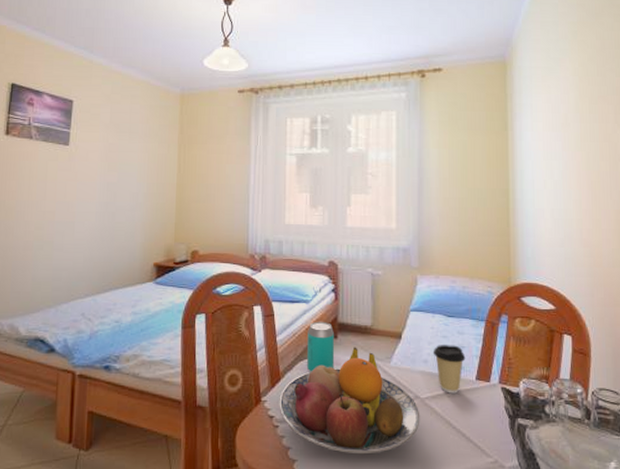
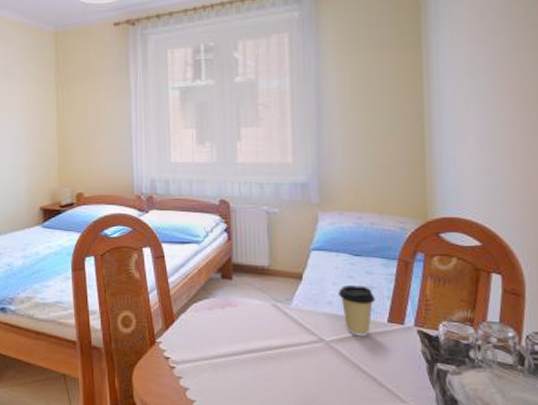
fruit bowl: present [279,347,420,453] -> none [174,288,326,396]
beverage can: present [307,321,335,372] -> none [200,262,231,314]

